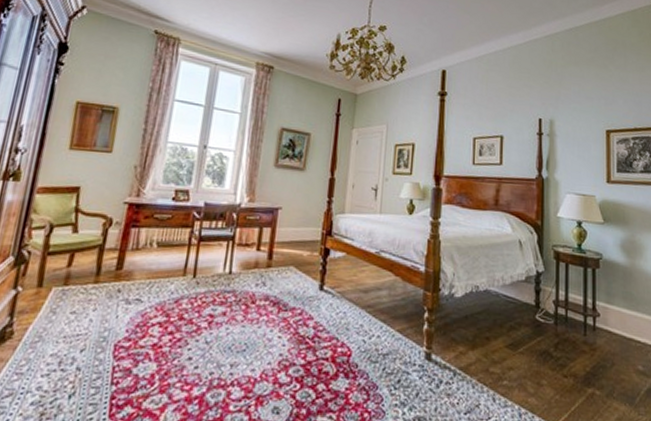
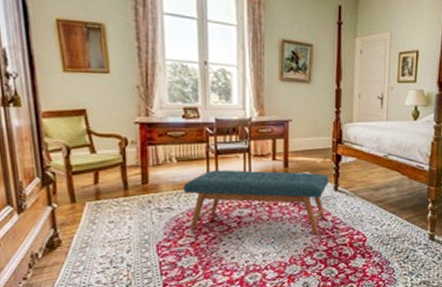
bench: none [155,258,315,344] -> present [182,169,329,235]

